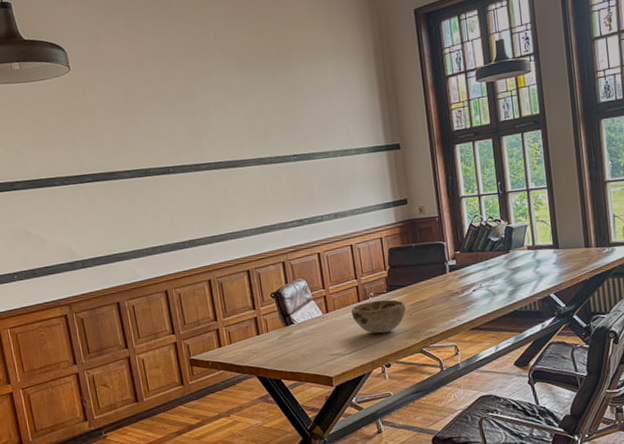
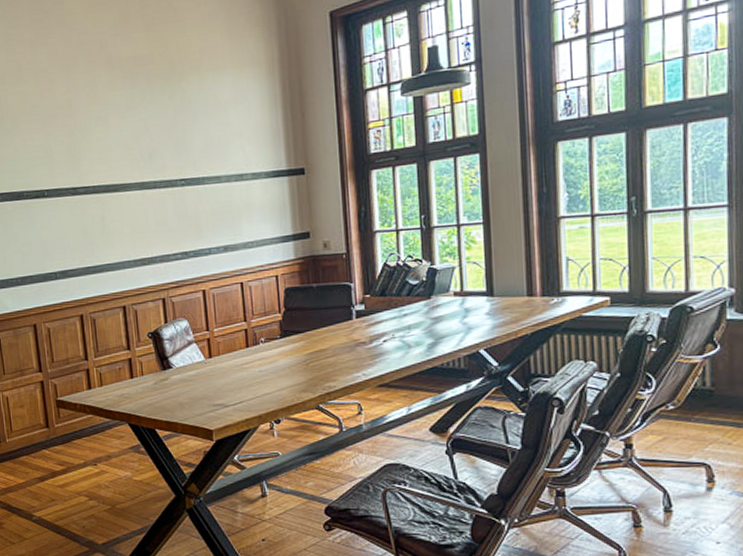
decorative bowl: present [351,299,406,334] -> none [238,346,302,385]

